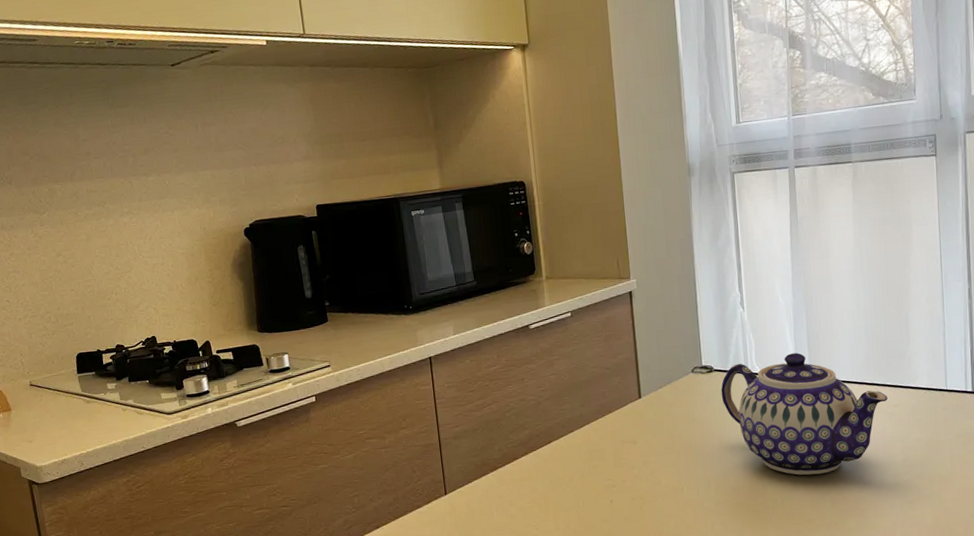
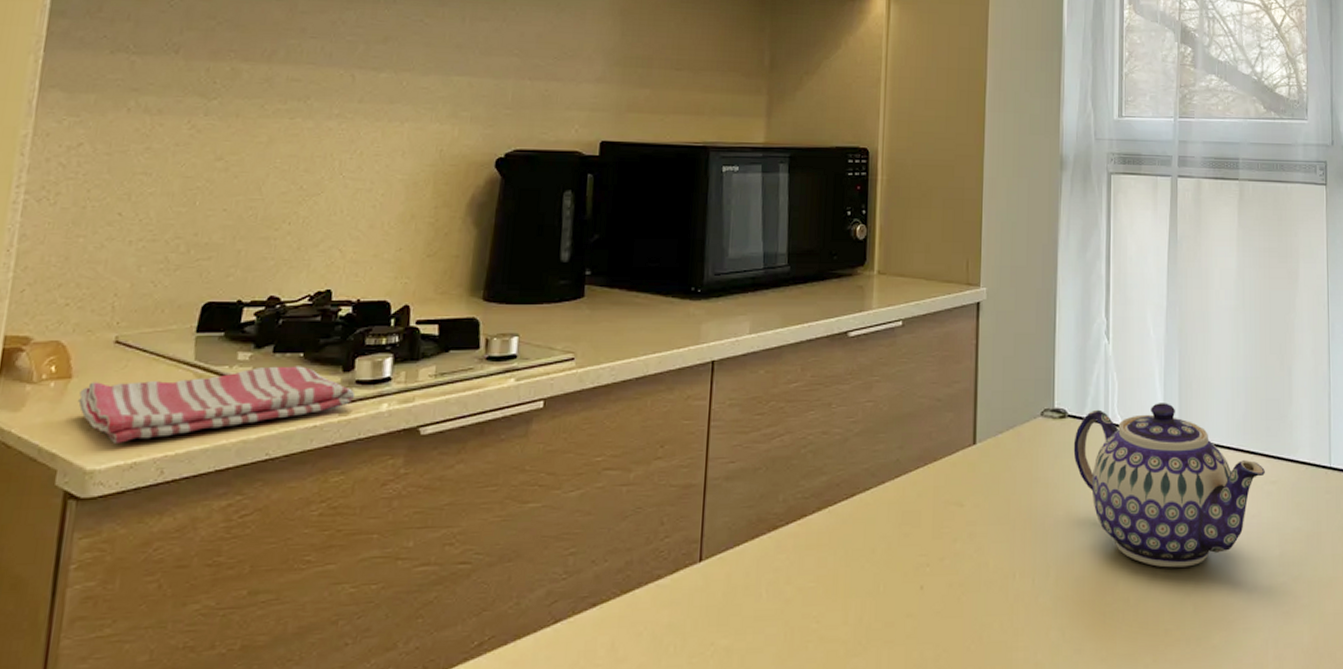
dish towel: none [19,389,189,449] -> present [78,366,356,443]

